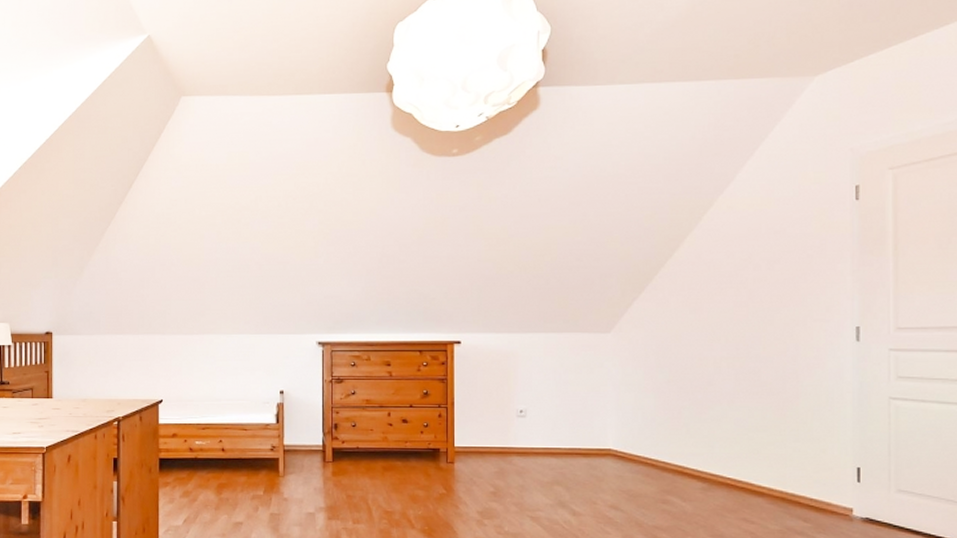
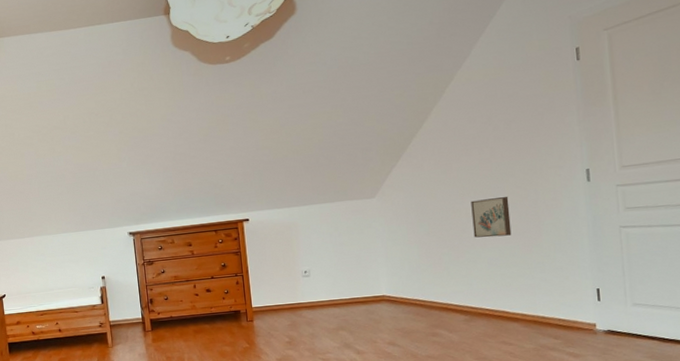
wall art: none [721,349,765,394] -> present [471,197,512,238]

